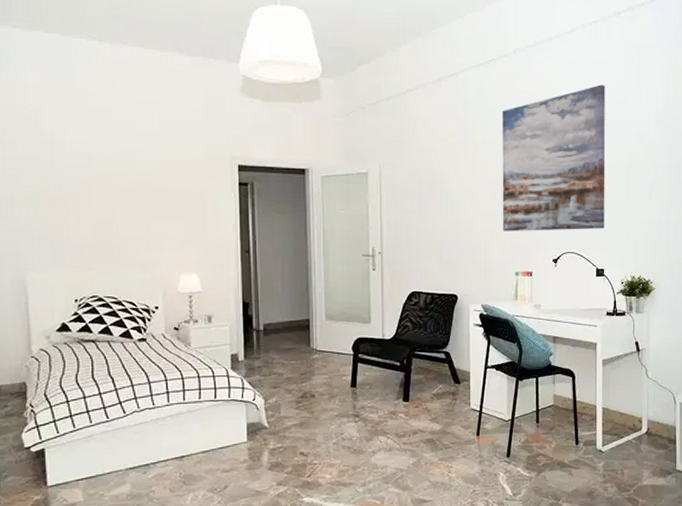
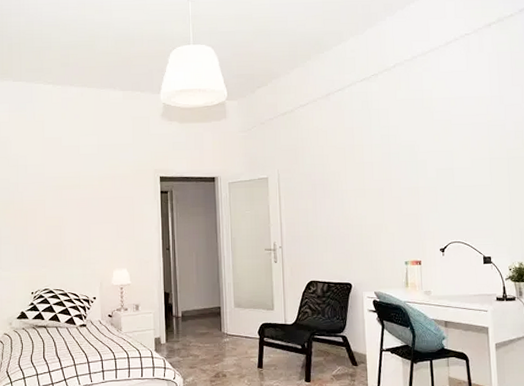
wall art: present [502,84,606,231] -> none [386,89,489,224]

